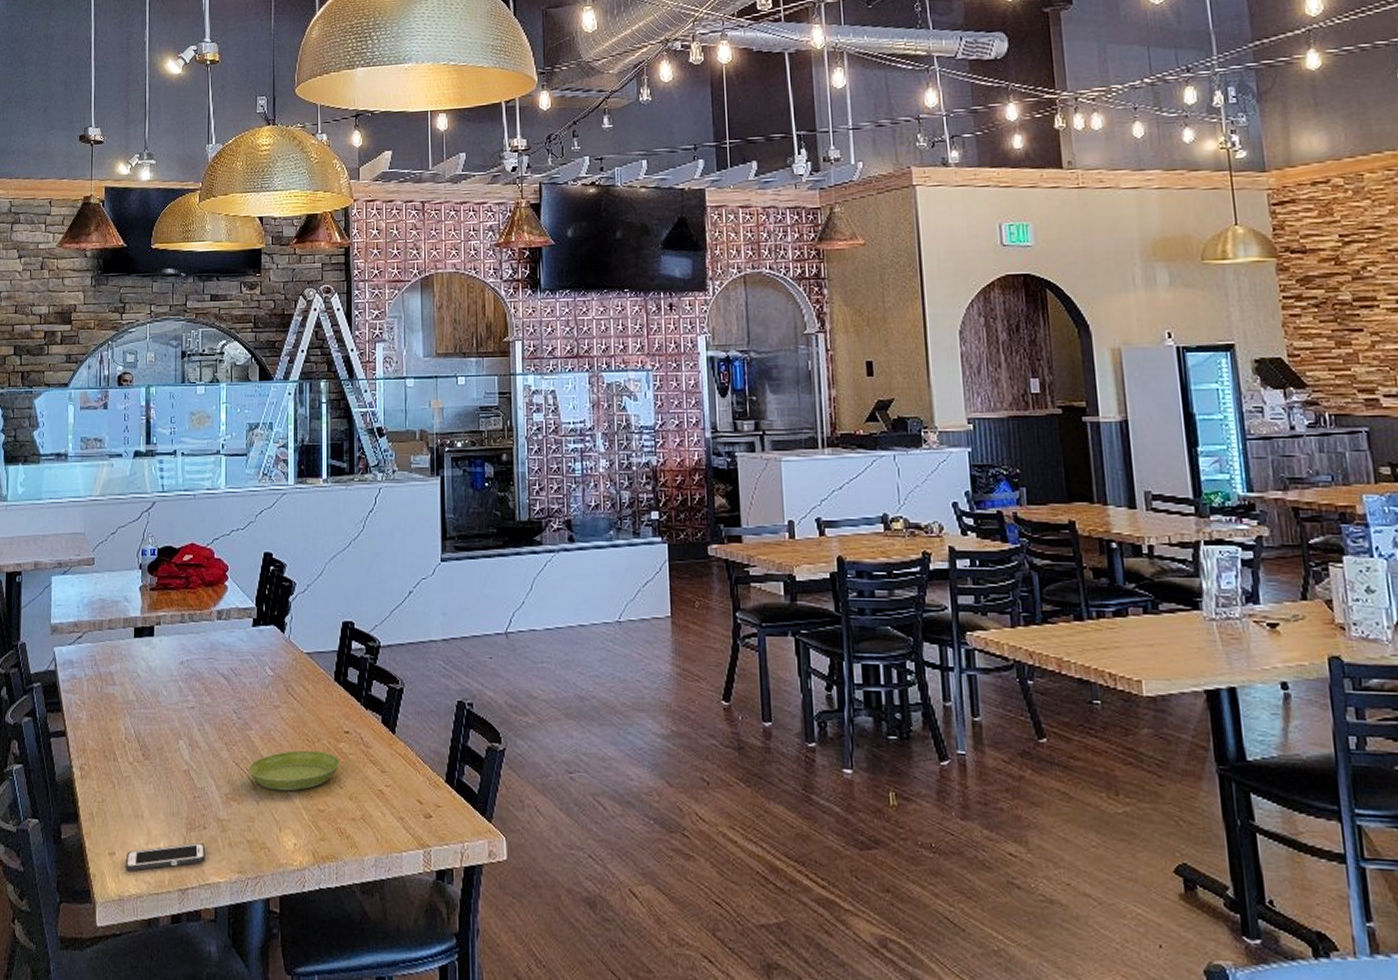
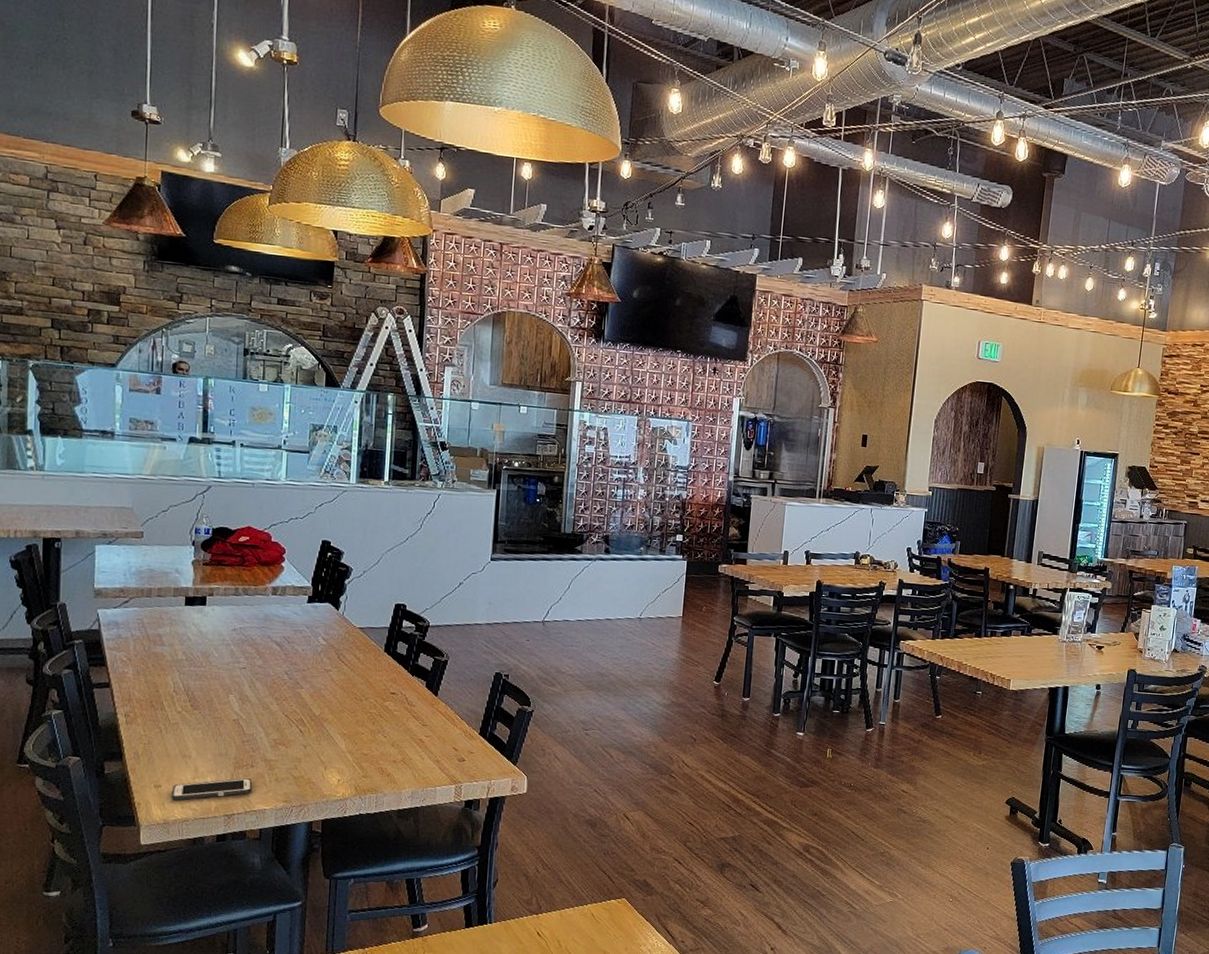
saucer: present [249,750,340,792] -> none [297,706,386,739]

